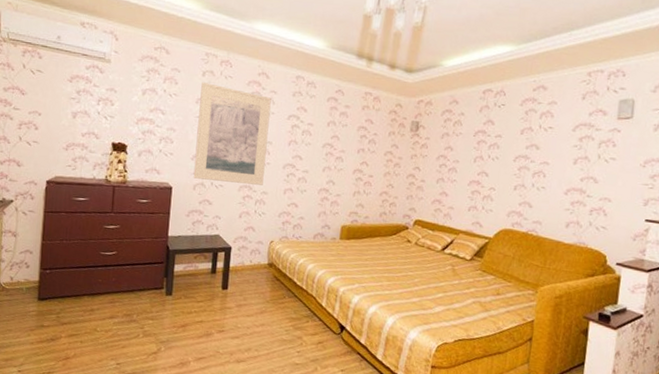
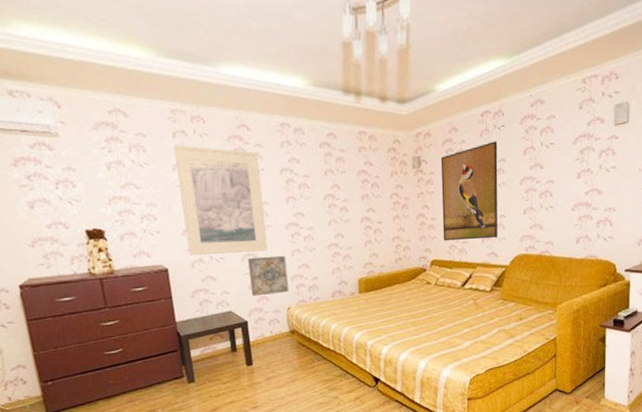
wall art: none [241,189,278,227] -> present [247,255,289,297]
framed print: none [429,117,496,209] -> present [440,141,498,242]

